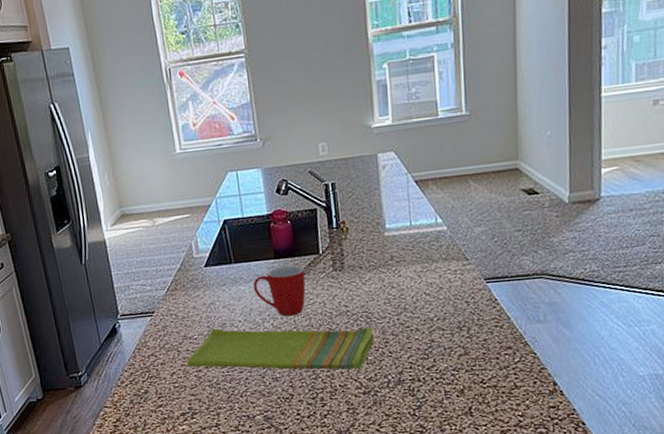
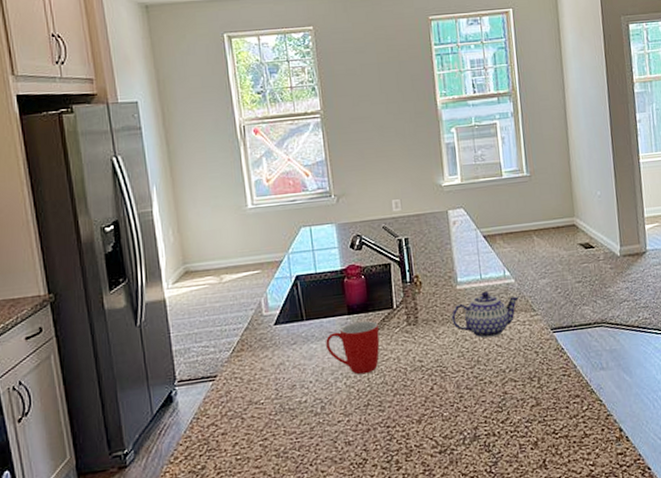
dish towel: present [186,326,374,370] -> none [251,381,449,436]
teapot: none [379,238,451,287] -> present [451,290,519,339]

